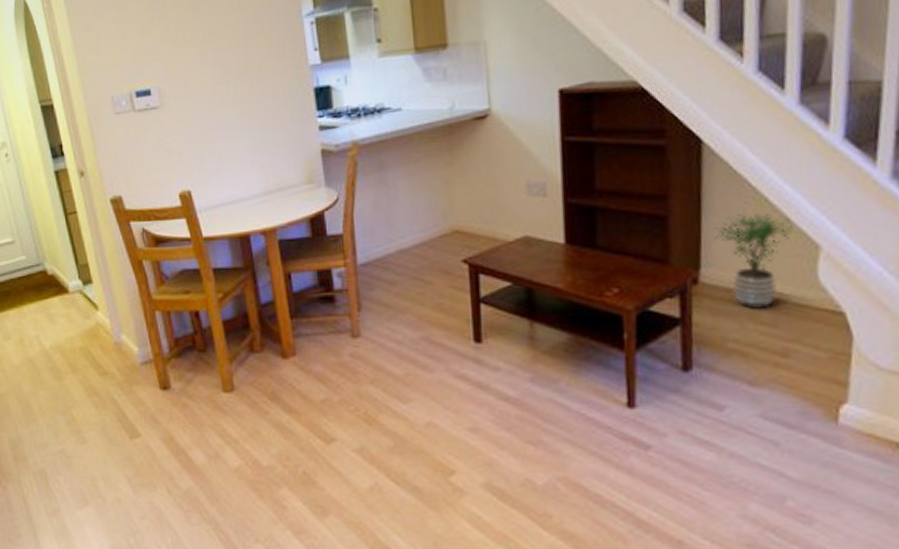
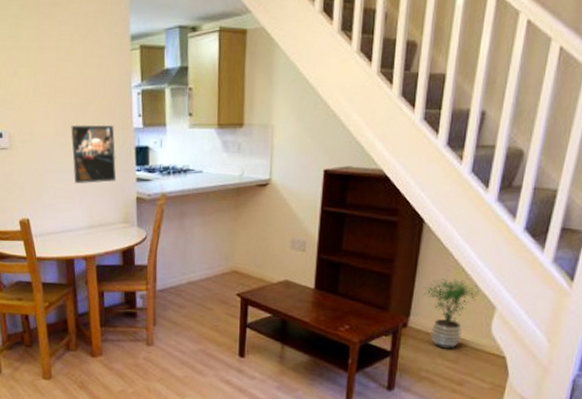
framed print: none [233,64,294,141] -> present [71,124,117,184]

